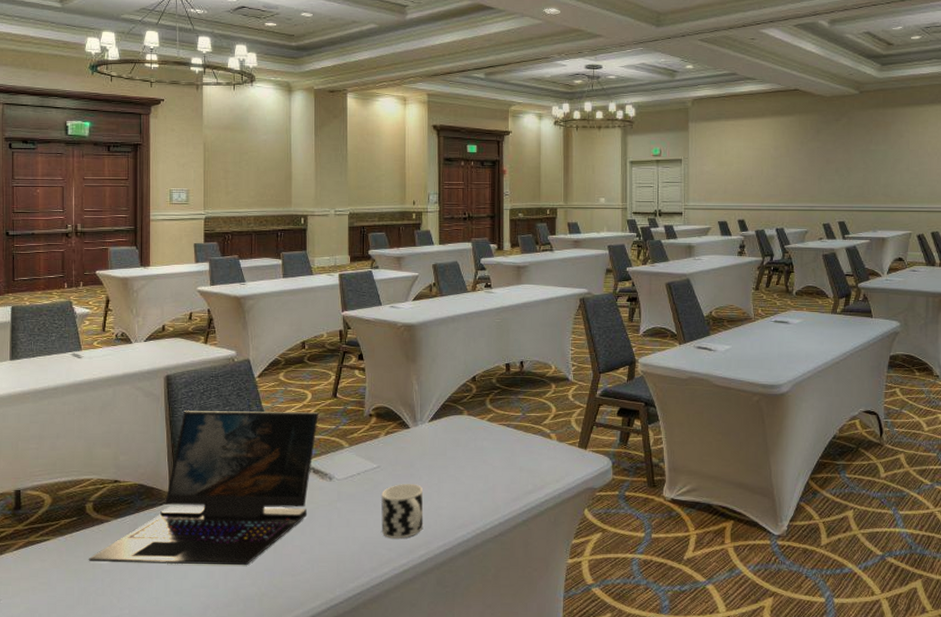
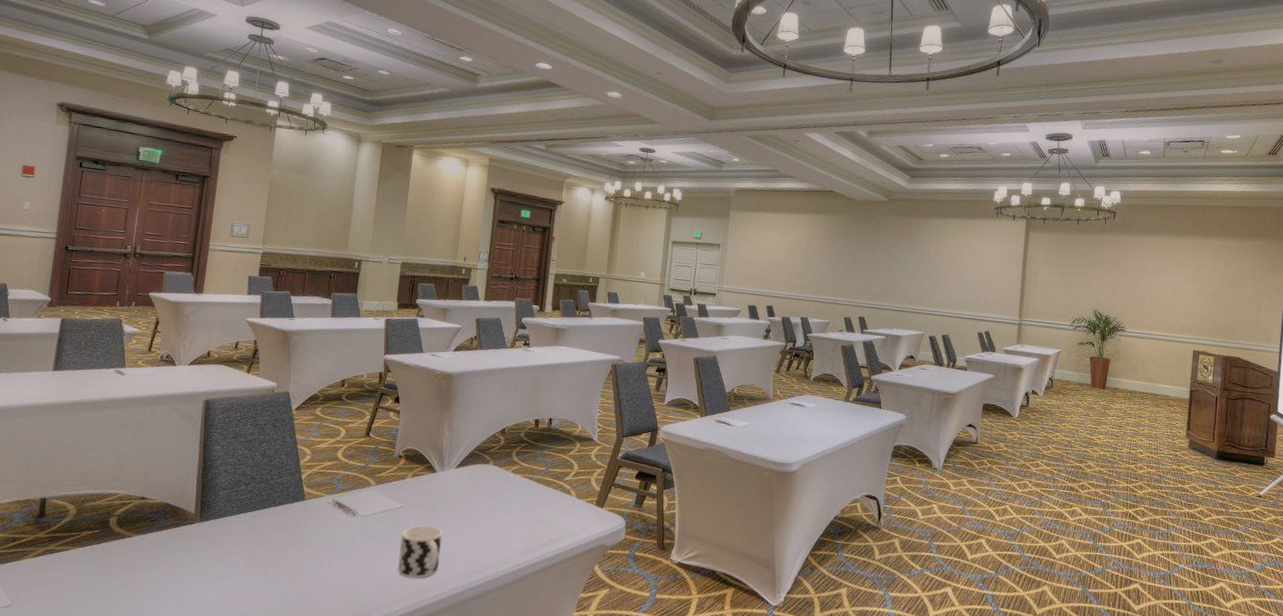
laptop: present [88,411,318,566] -> none [105,436,350,592]

